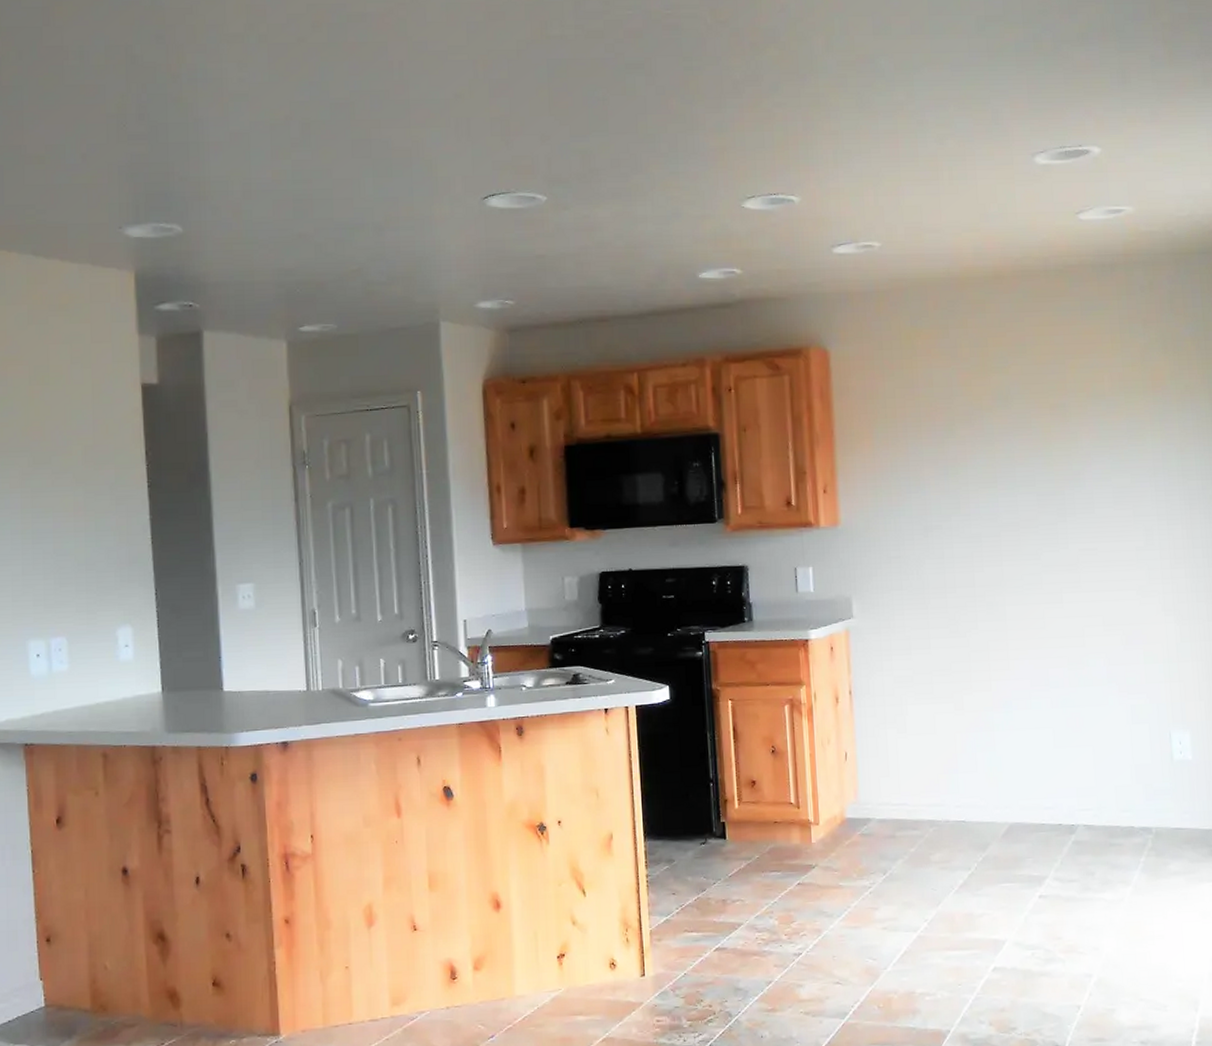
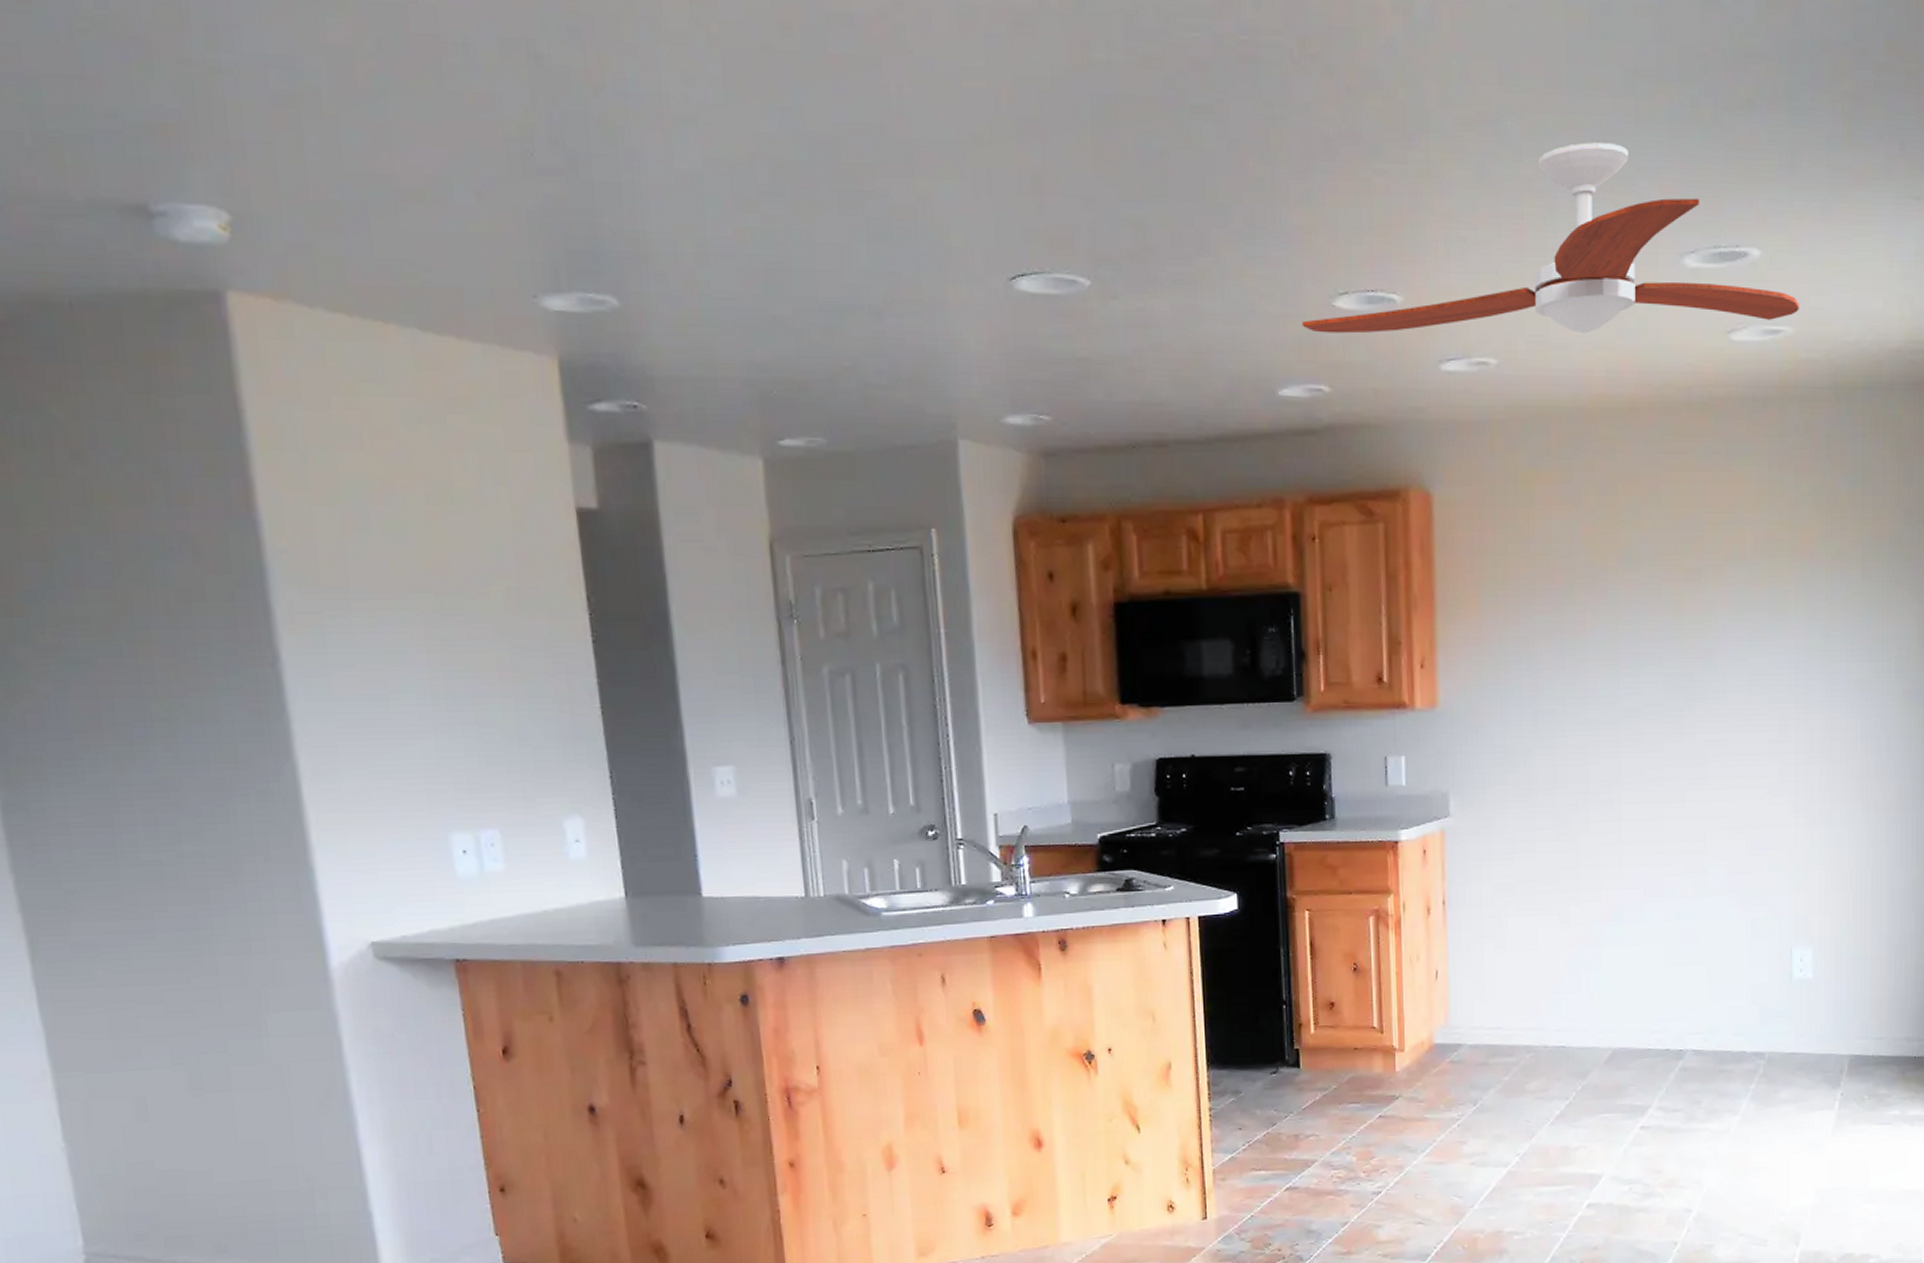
ceiling fan: none [717,73,1137,228] -> present [1302,142,1799,334]

